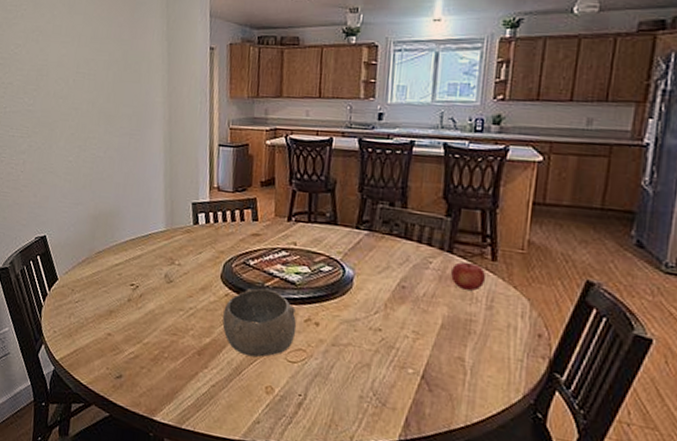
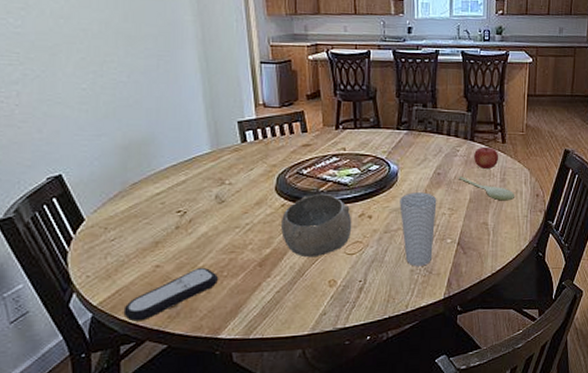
remote control: none [77,343,159,385] -> present [123,267,218,322]
cup: none [352,304,399,395] -> present [399,192,437,266]
spoon: none [428,294,505,336] -> present [458,176,514,201]

